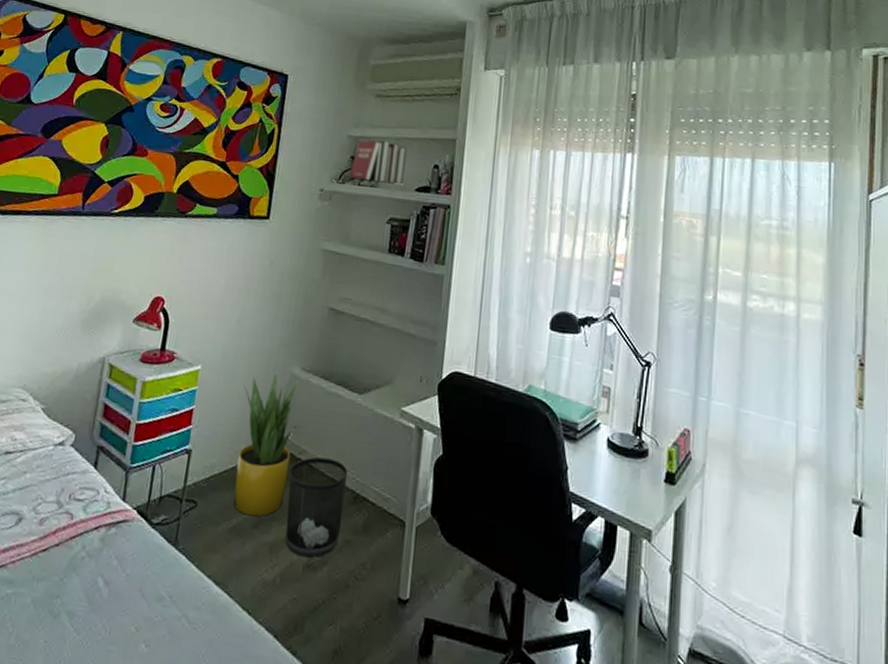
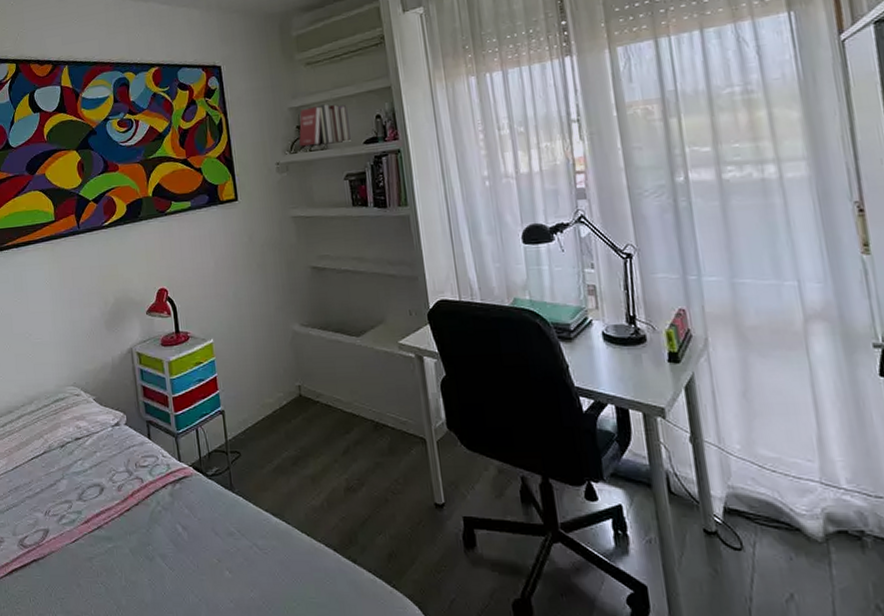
planter: present [233,373,299,517] -> none [254,333,313,456]
waste bin: present [285,457,348,558] -> none [311,396,370,482]

